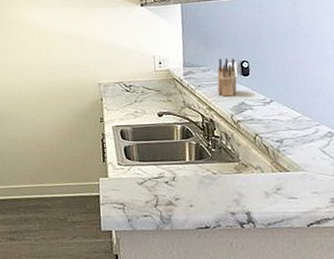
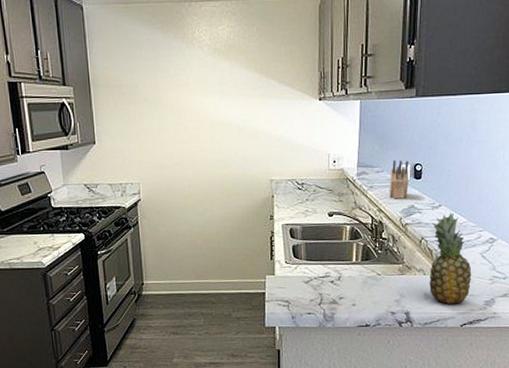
fruit: none [264,107,314,203] -> present [429,212,472,305]

